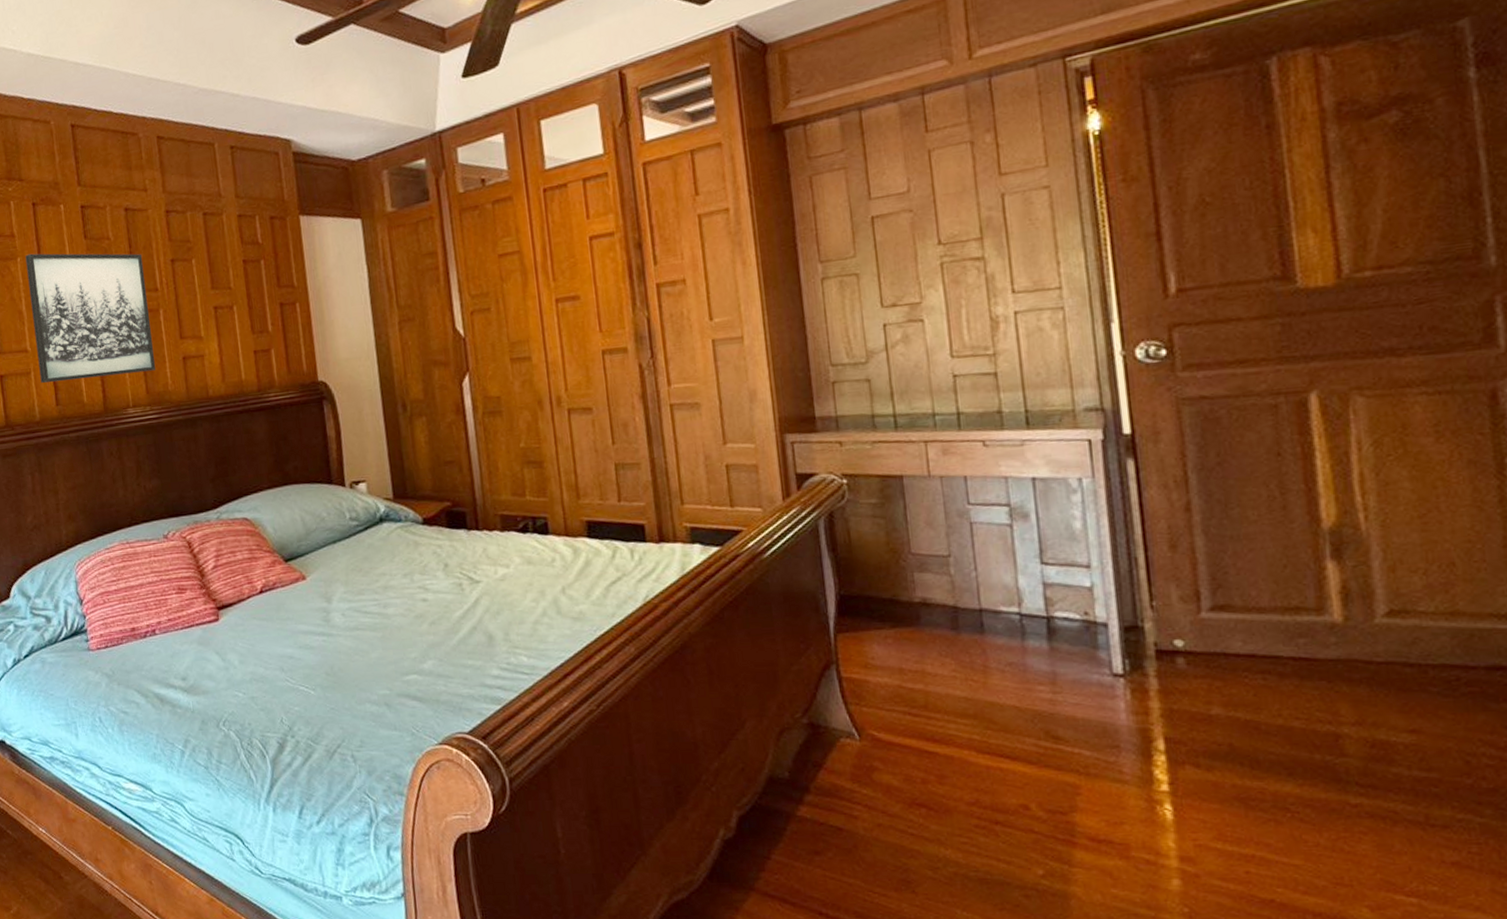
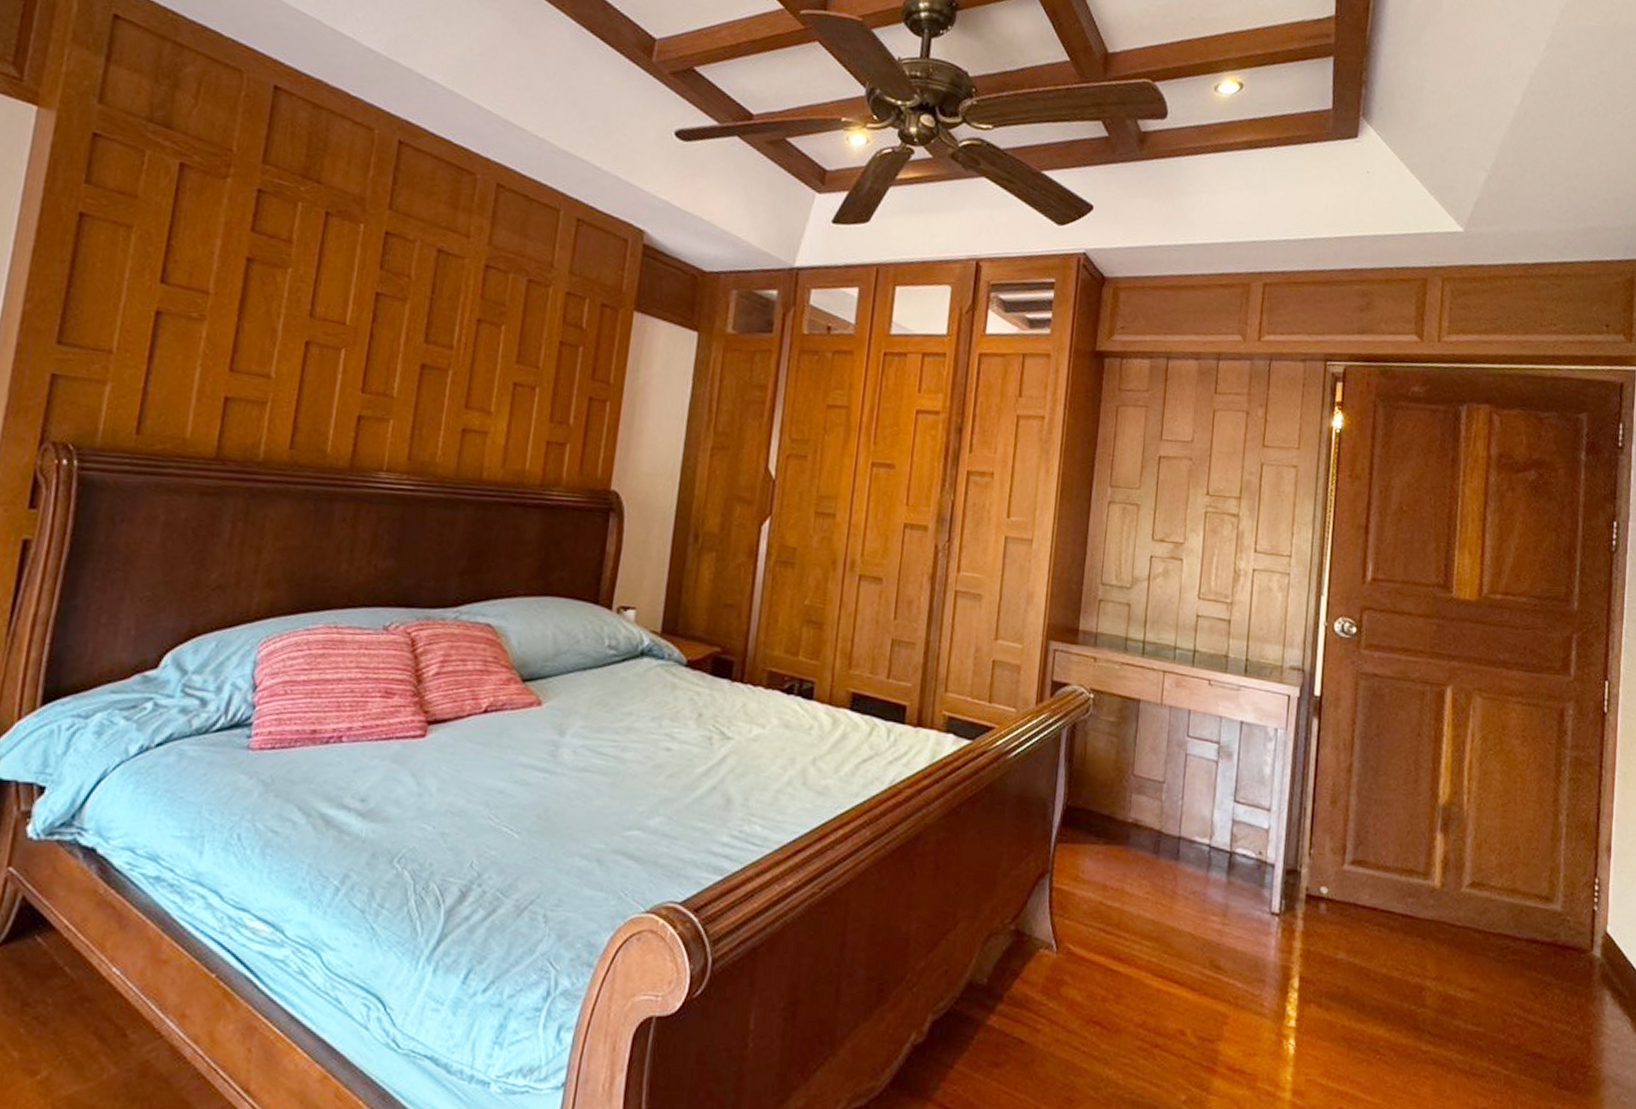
wall art: present [25,253,155,383] -> none [277,267,445,436]

